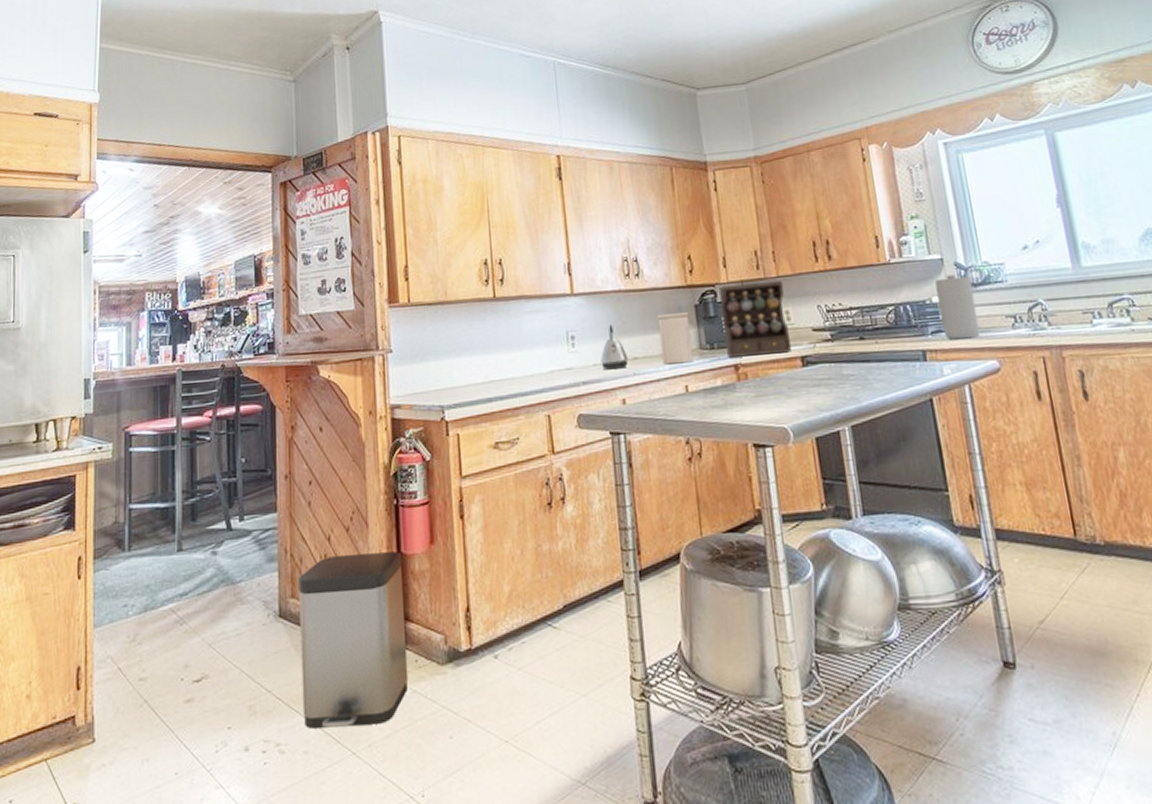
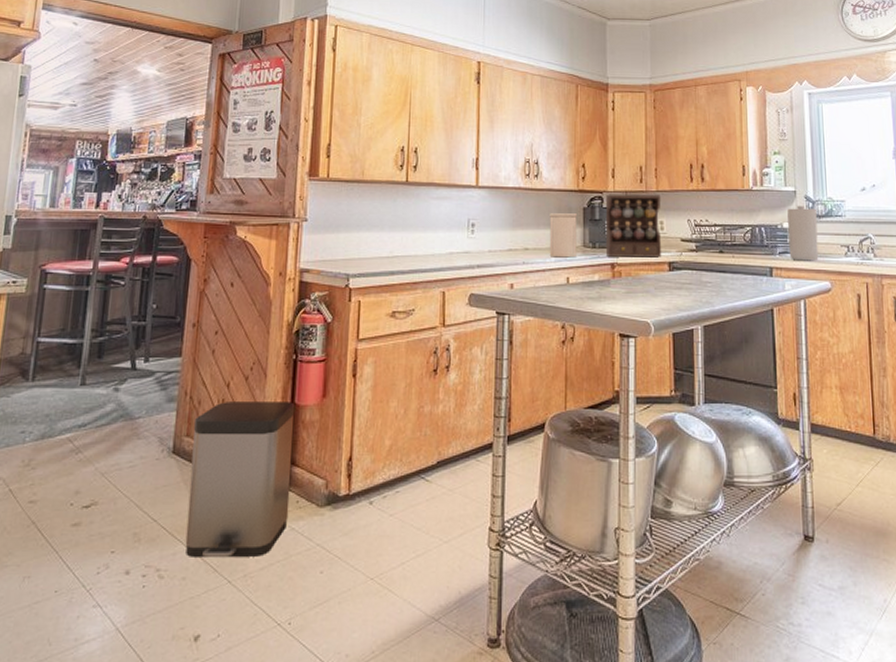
kettle: present [600,324,629,370] -> none [495,217,520,257]

